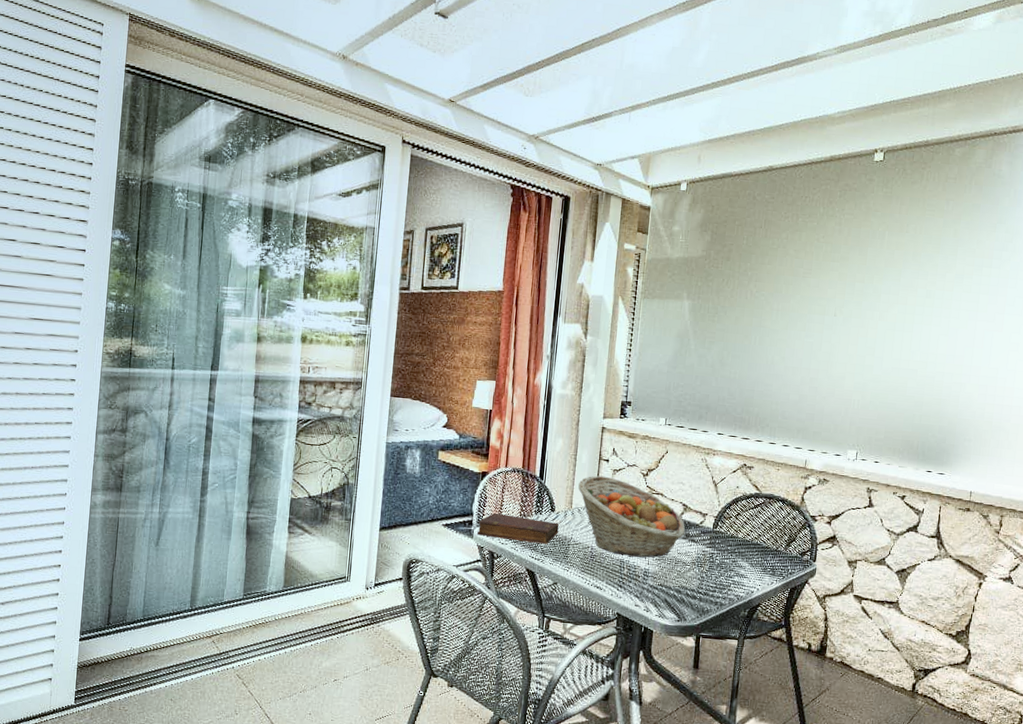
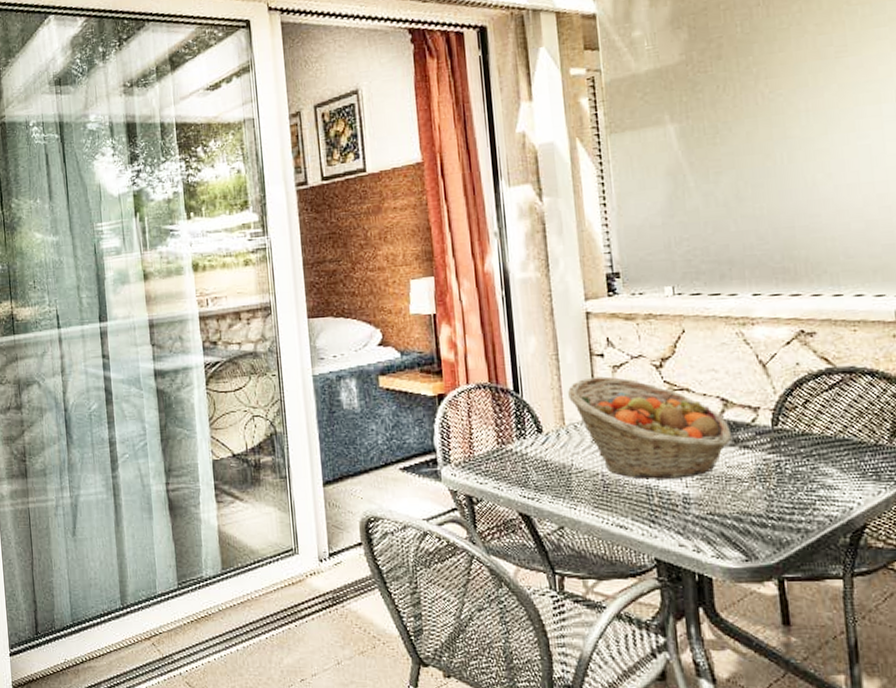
diary: present [477,512,559,544] -> none [444,444,553,478]

